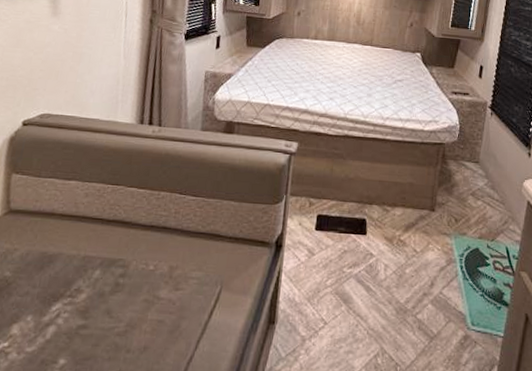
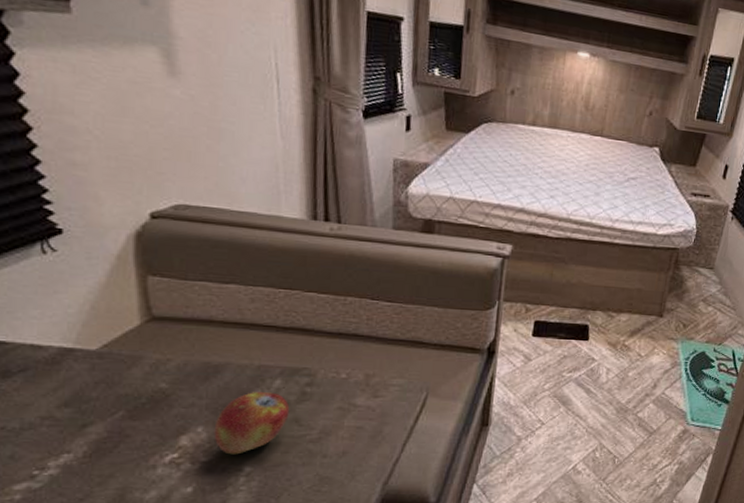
fruit: none [39,282,105,346] -> present [213,392,290,455]

